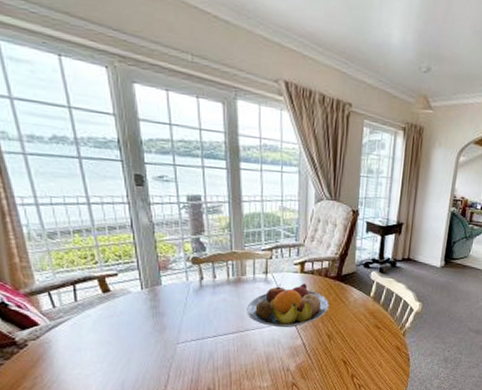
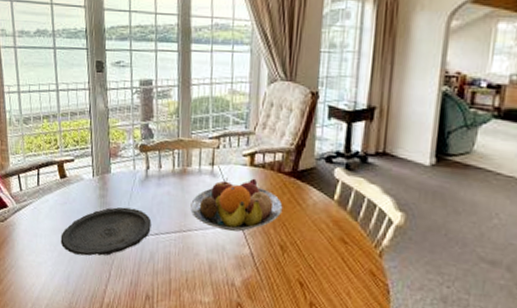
plate: none [109,315,209,363] -> present [60,207,152,256]

